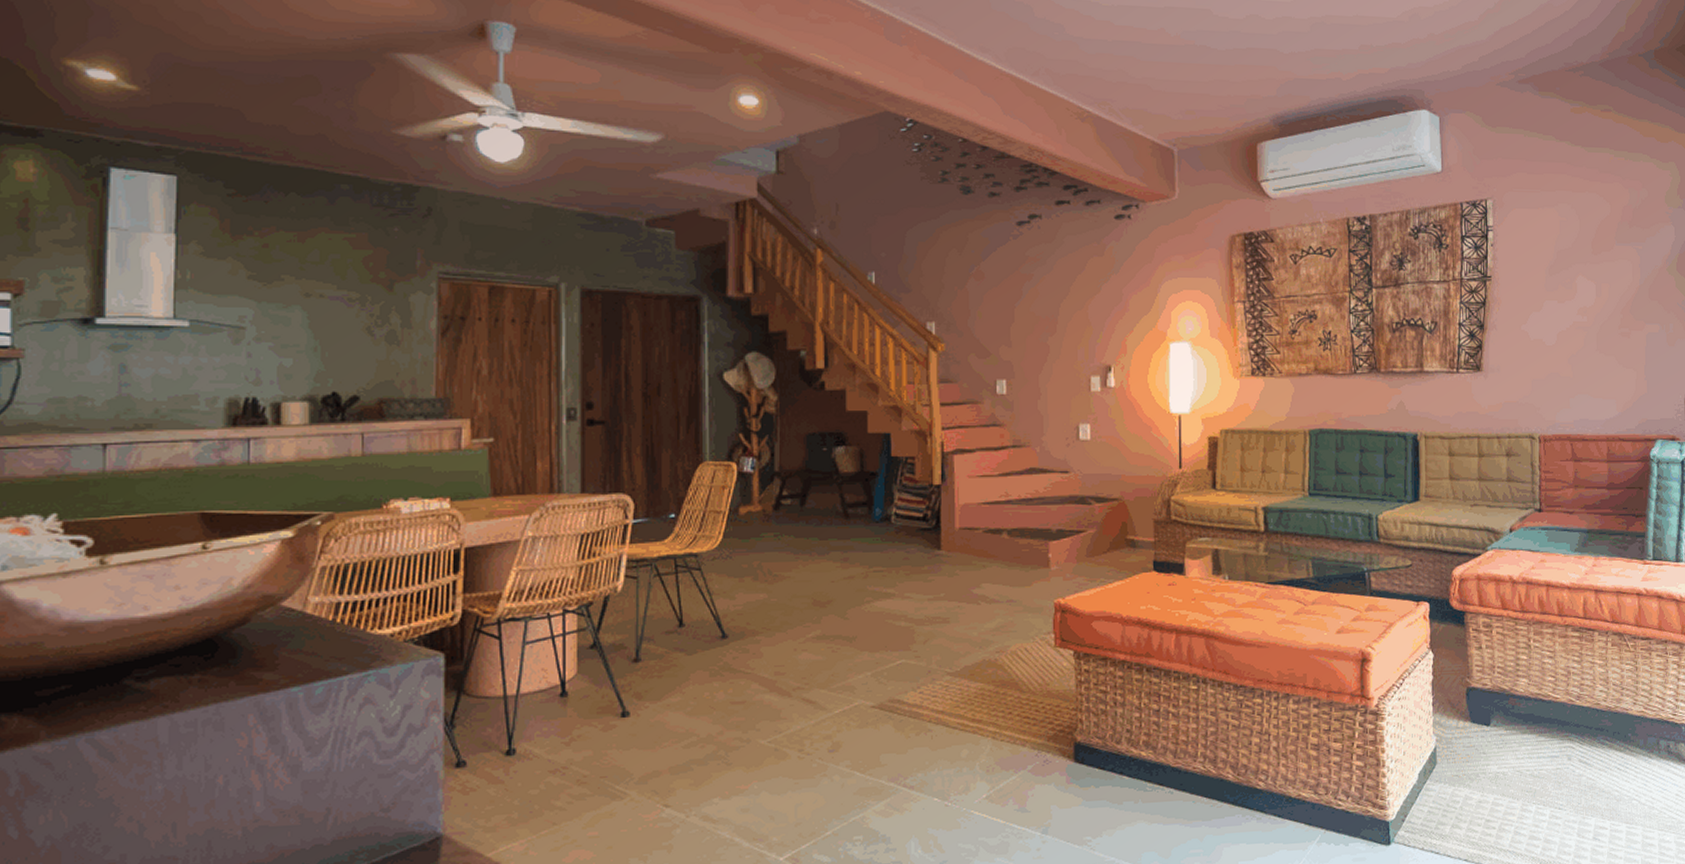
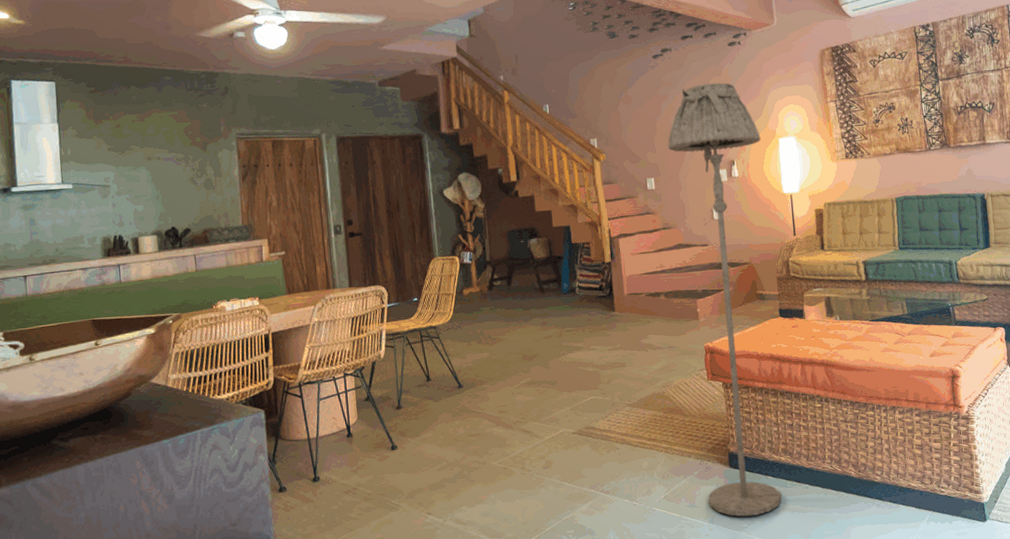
floor lamp: none [1027,265,1147,827] -> present [667,82,782,517]

